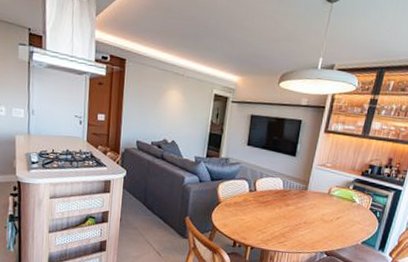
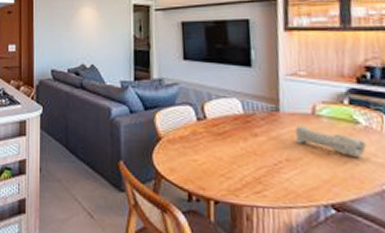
candle: none [313,200,356,224] -> present [295,125,367,158]

